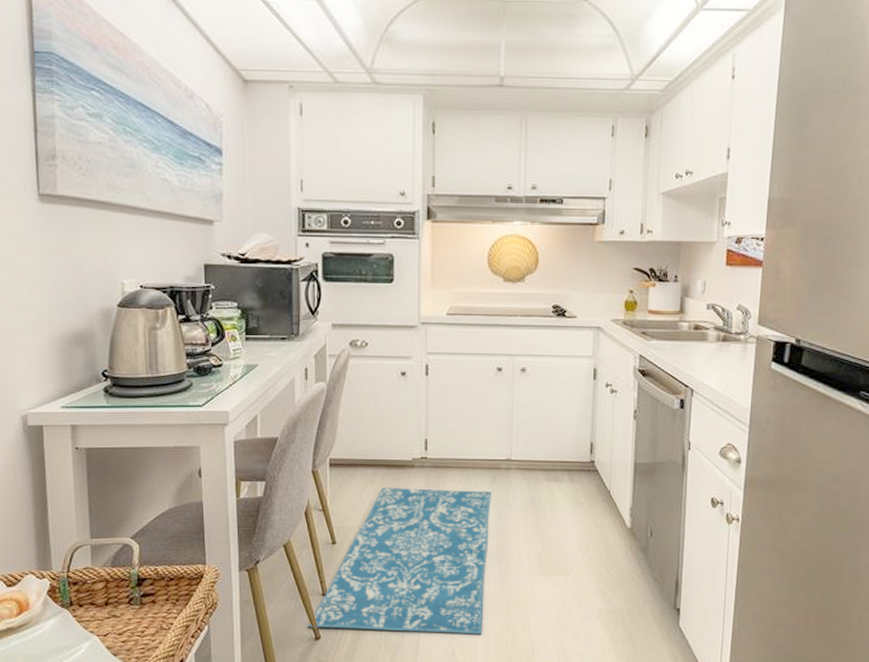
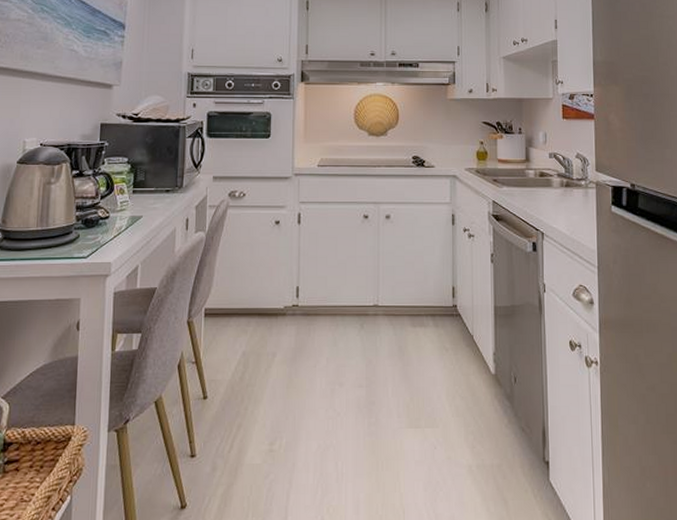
rug: present [307,488,491,635] -> none [173,337,360,498]

